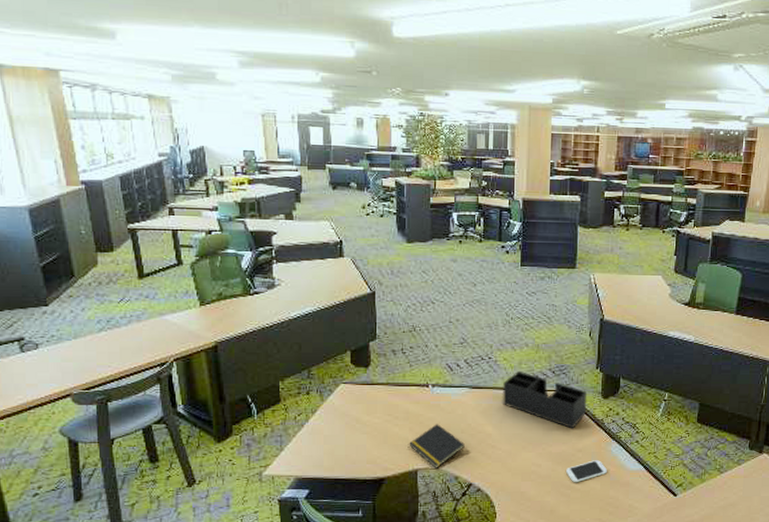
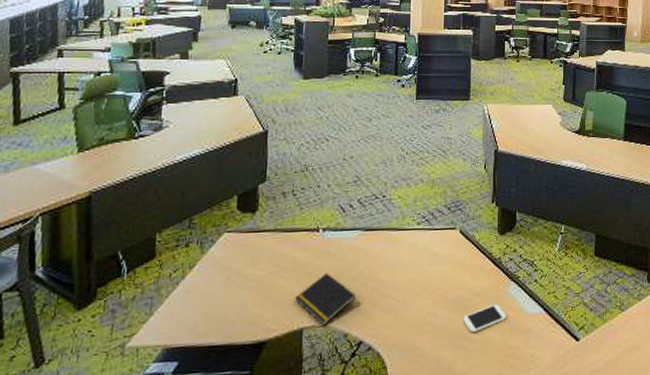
desk organizer: present [501,371,588,429] -> none [396,209,484,271]

